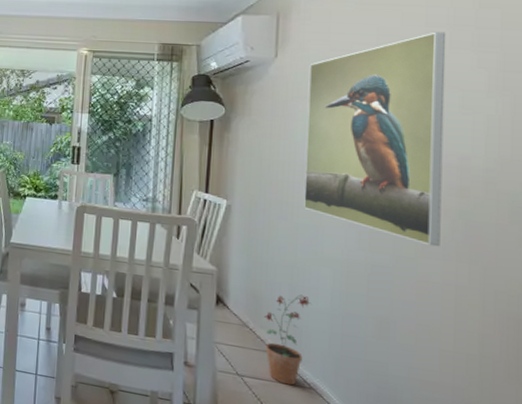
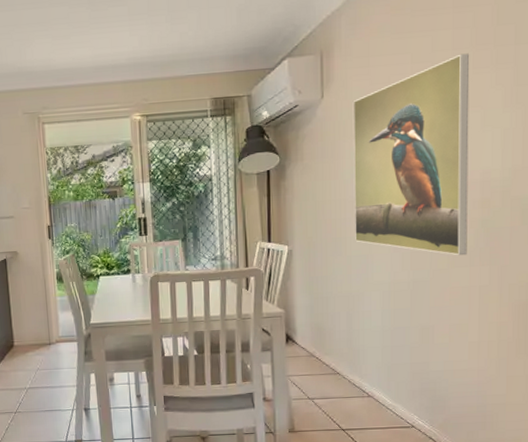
potted plant: present [264,294,311,386] -> none [328,319,366,398]

